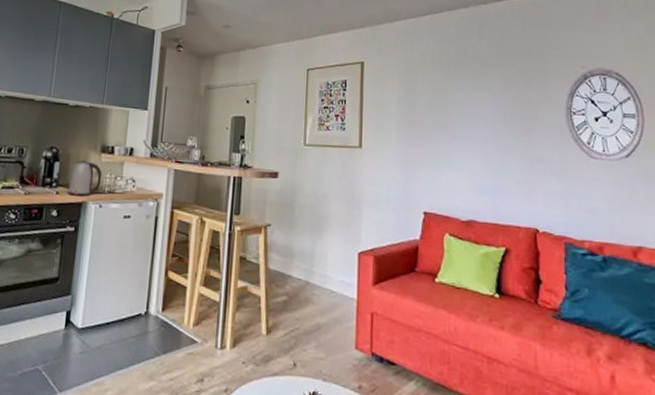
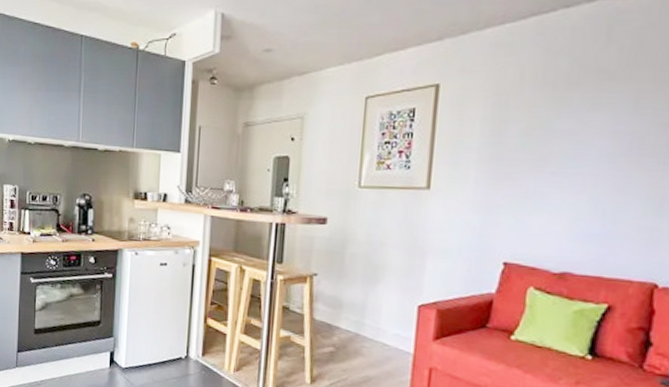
kettle: present [68,160,102,197] -> none [103,206,136,244]

